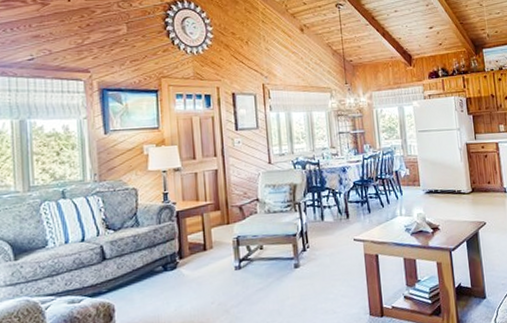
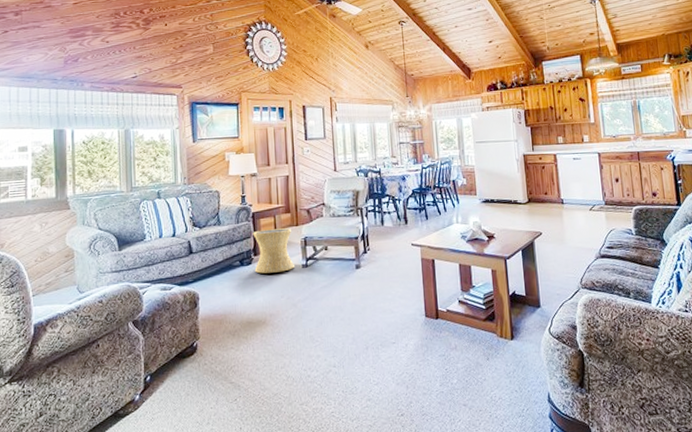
side table: none [177,227,226,279] -> present [253,228,294,274]

